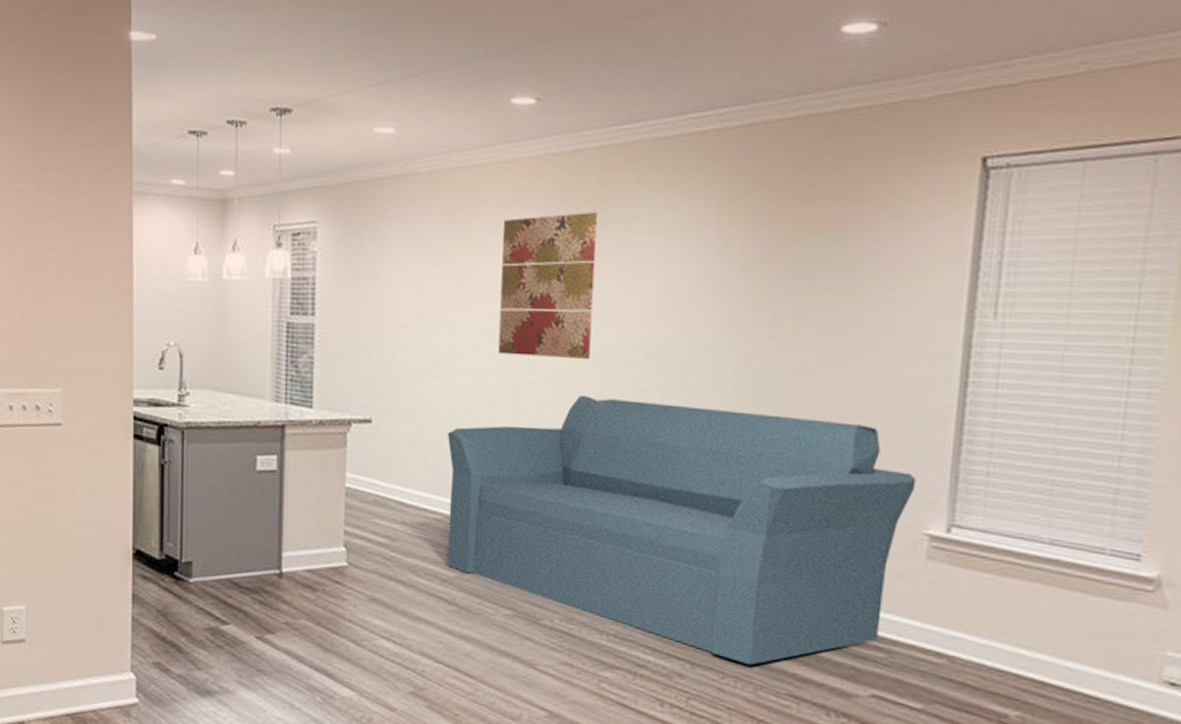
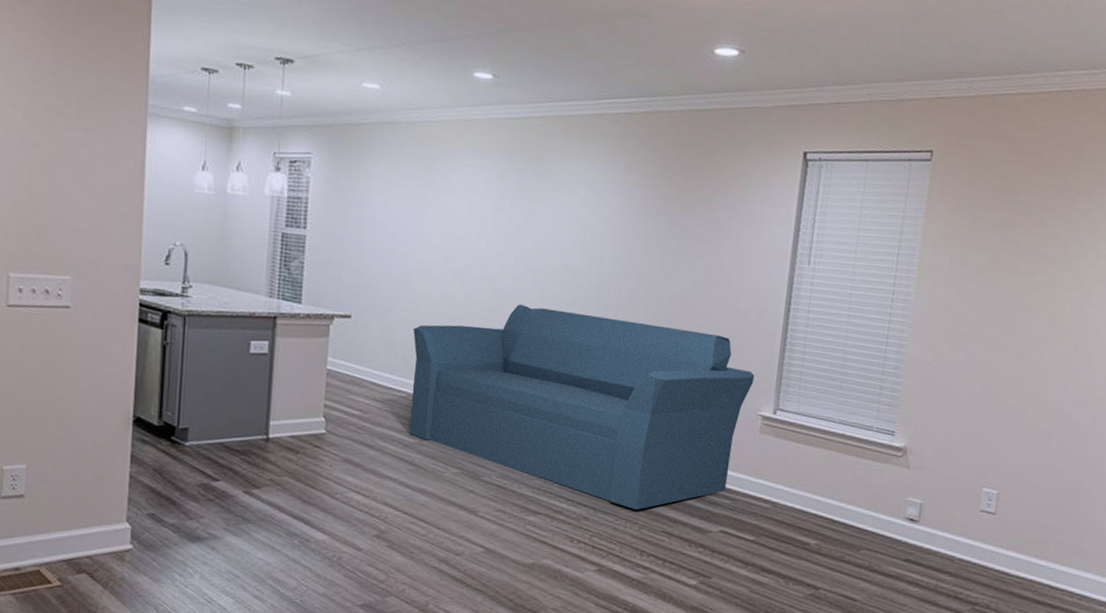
wall art: present [498,211,598,360] -> none [456,165,537,278]

